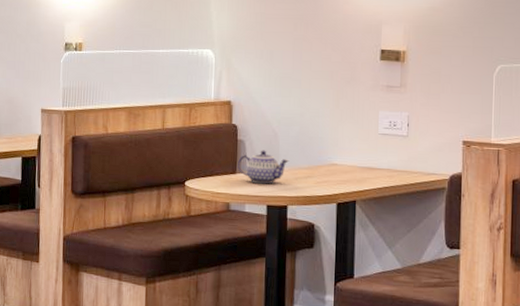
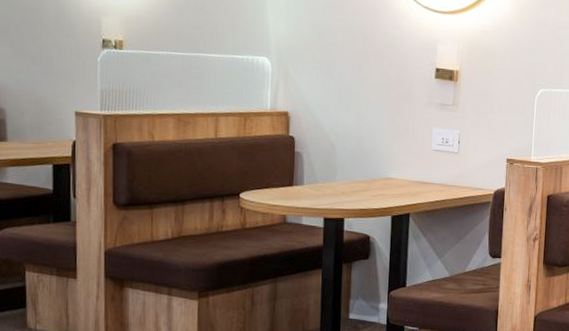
teapot: present [238,150,290,184] -> none [295,162,347,197]

